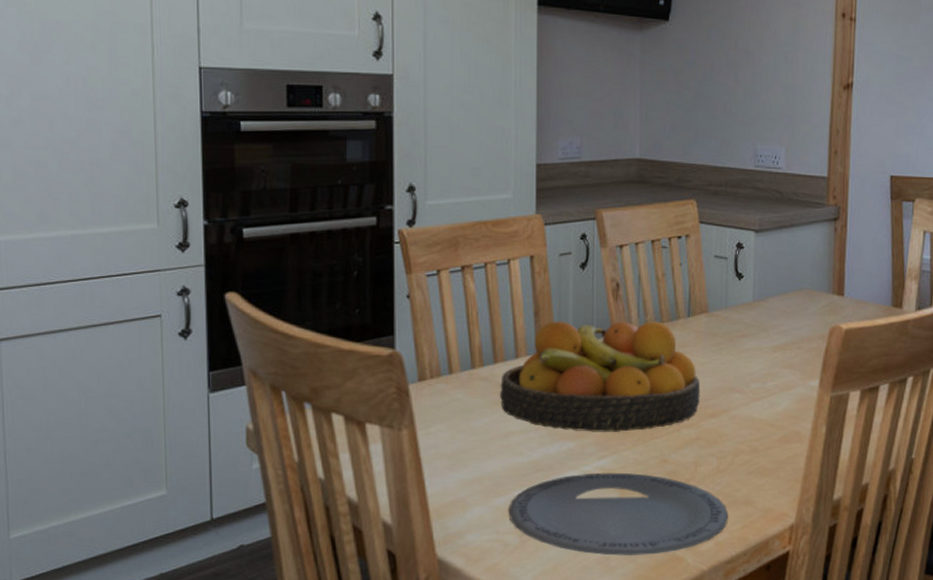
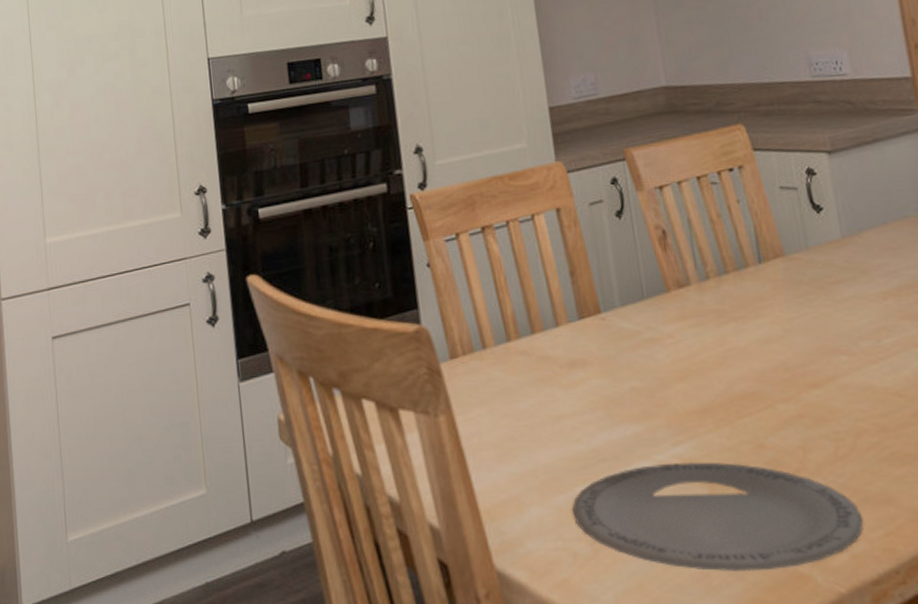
fruit bowl: present [499,321,701,433] -> none [542,271,795,412]

